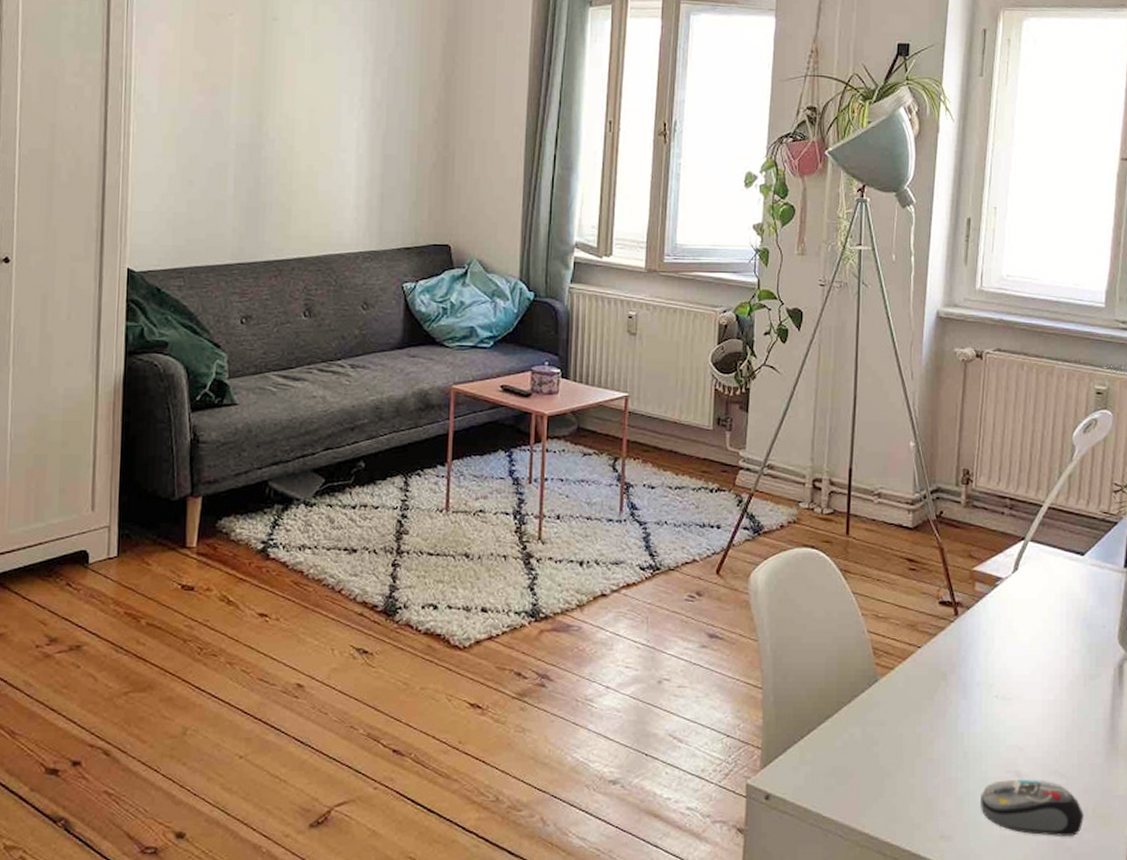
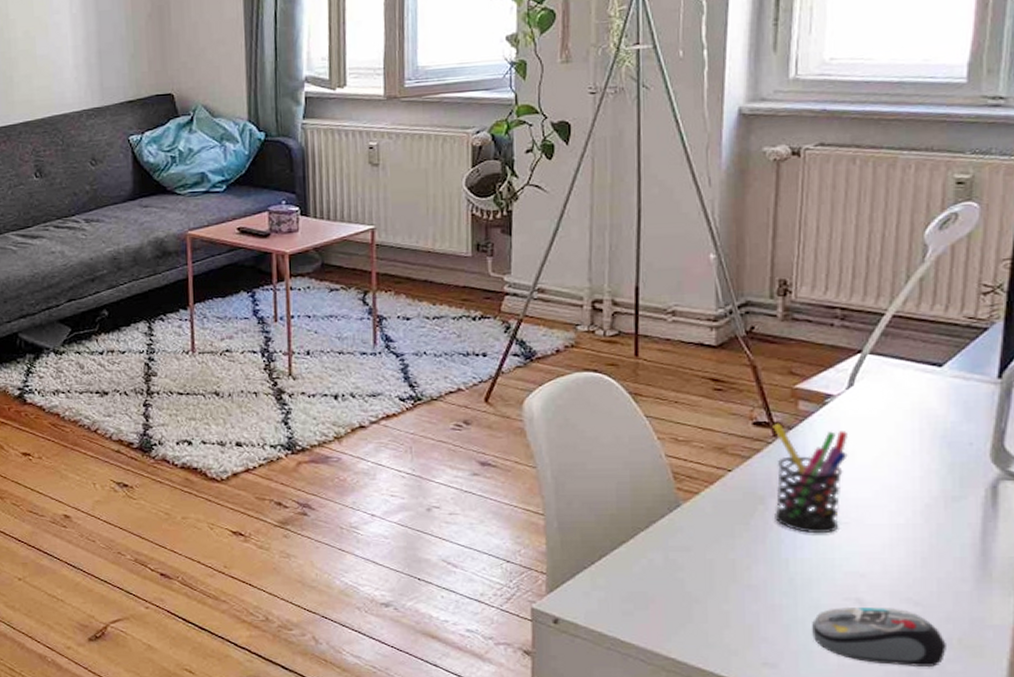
pen holder: none [954,602,1013,709] -> present [773,423,849,534]

